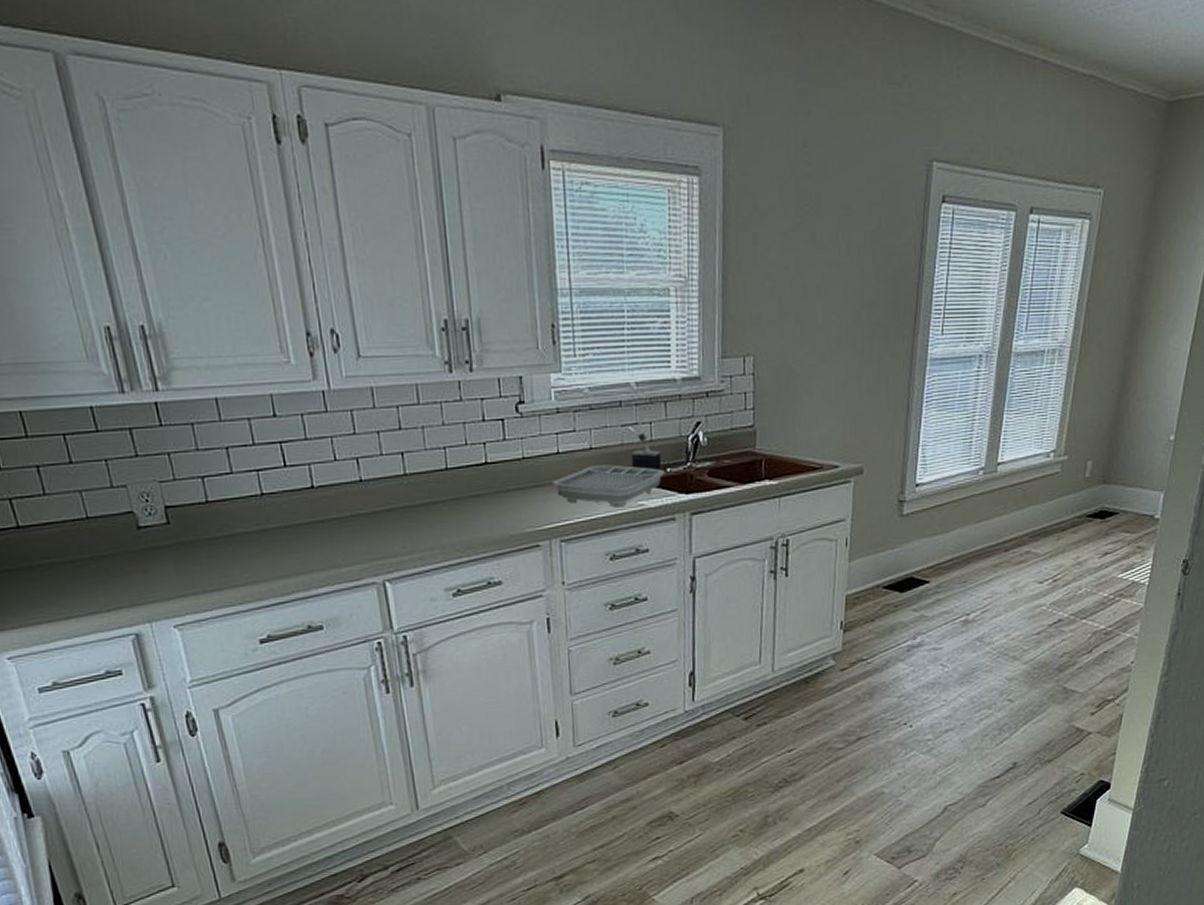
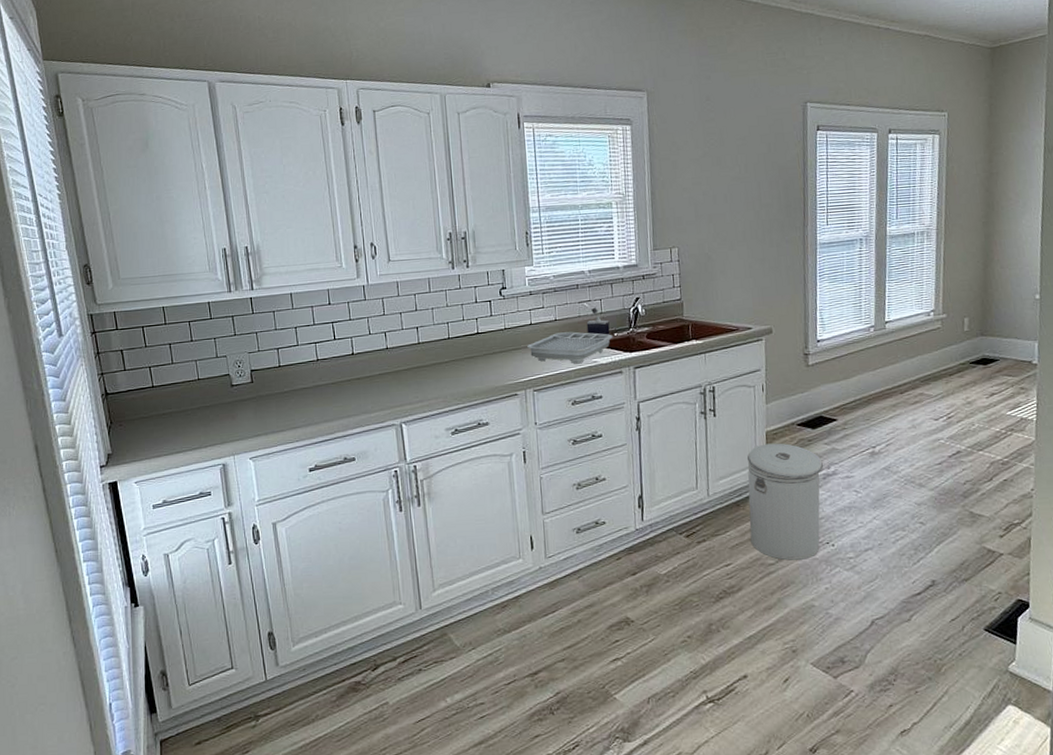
can: none [818,609,910,744] -> present [746,443,824,561]

